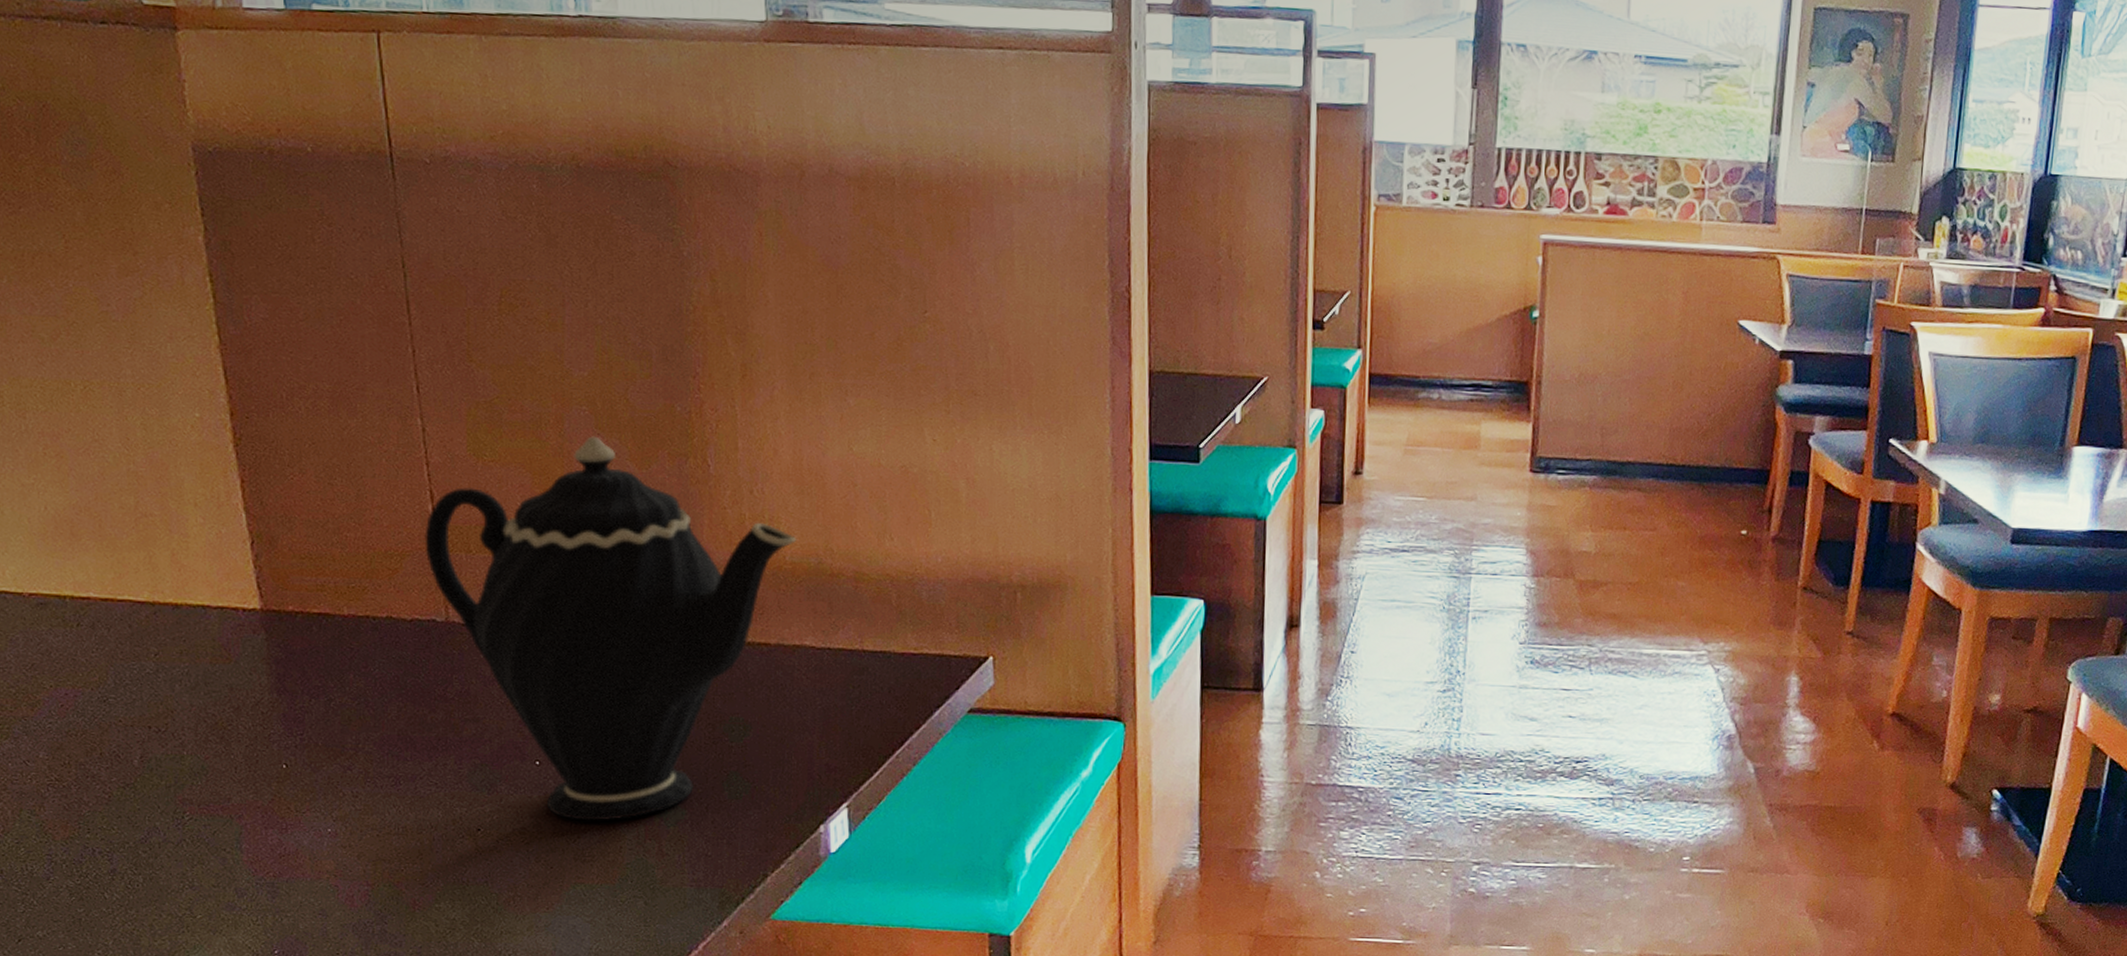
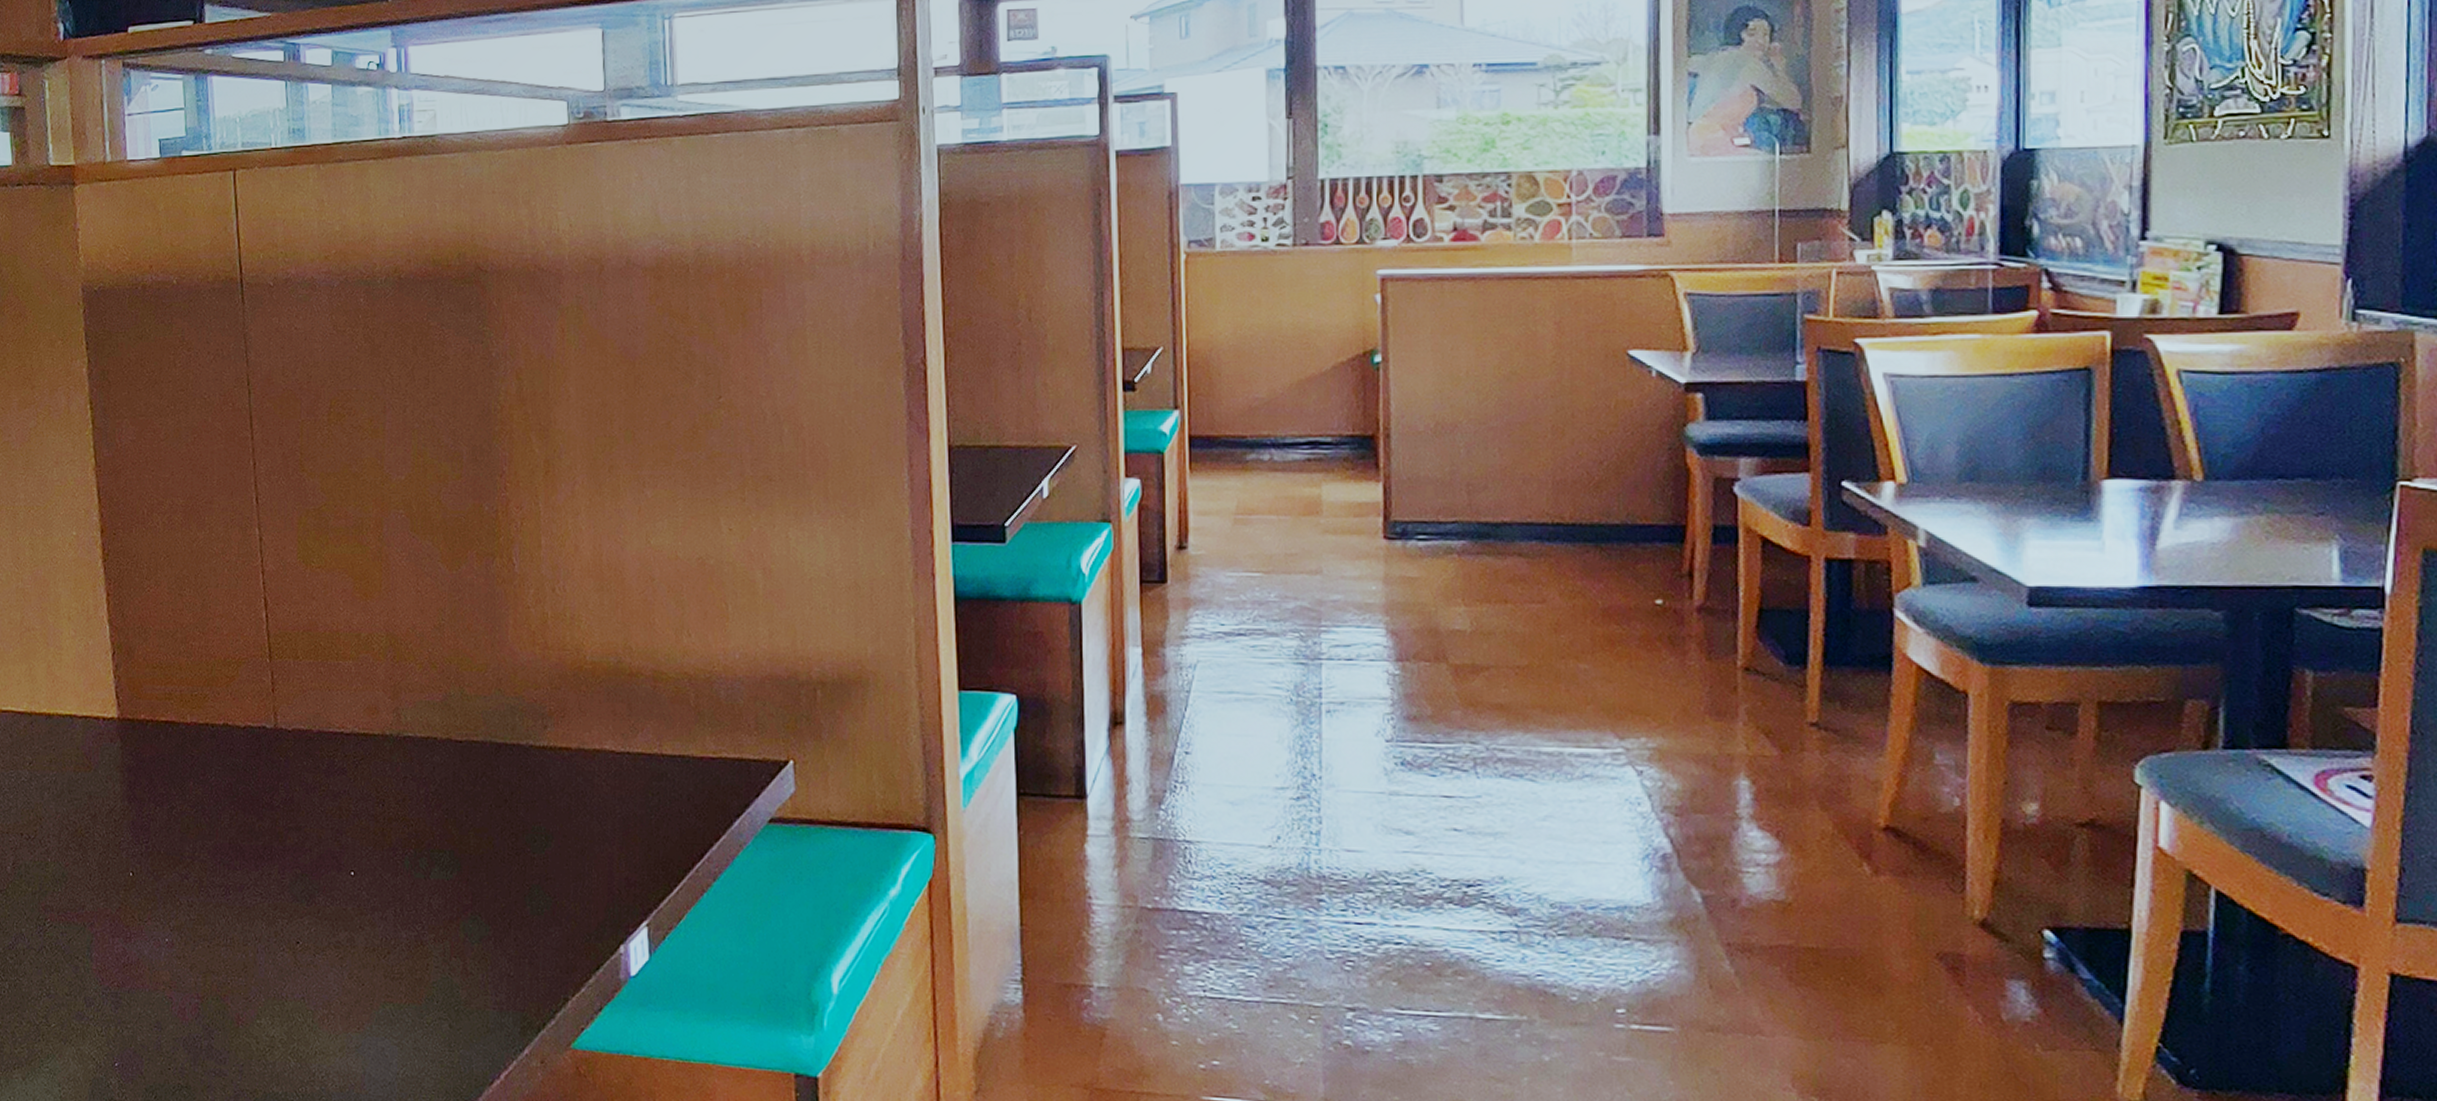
teapot: present [424,436,797,821] -> none [258,539,597,936]

